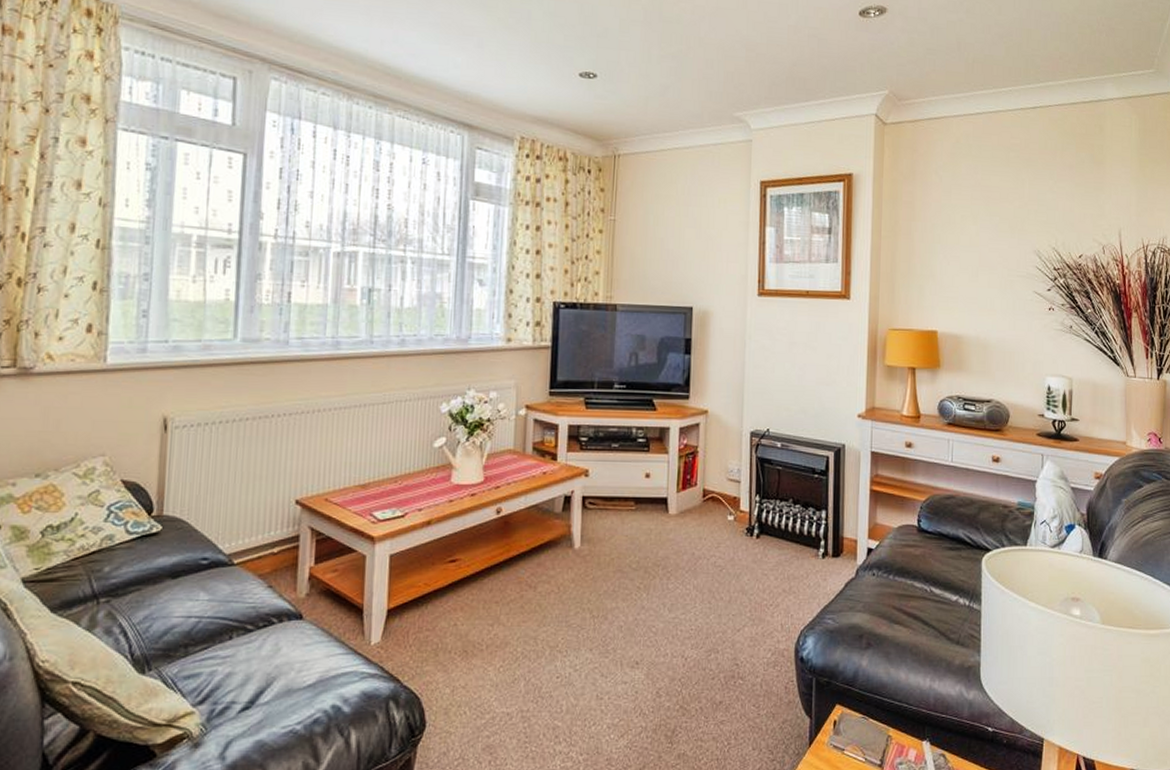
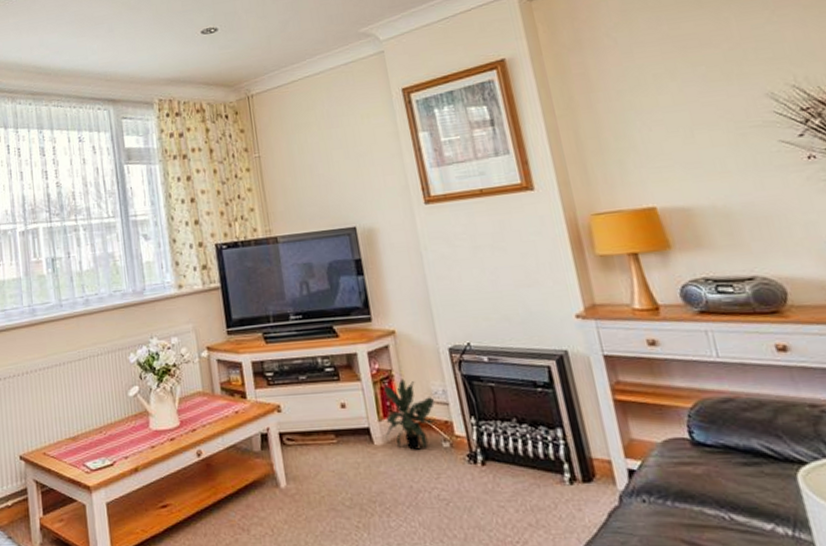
potted plant: none [680,456,728,521] -> present [384,379,436,450]

